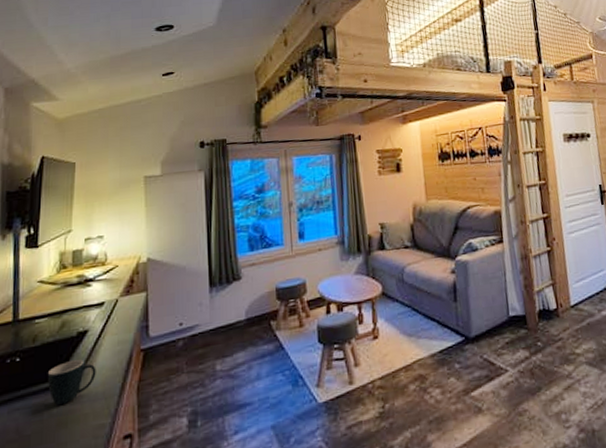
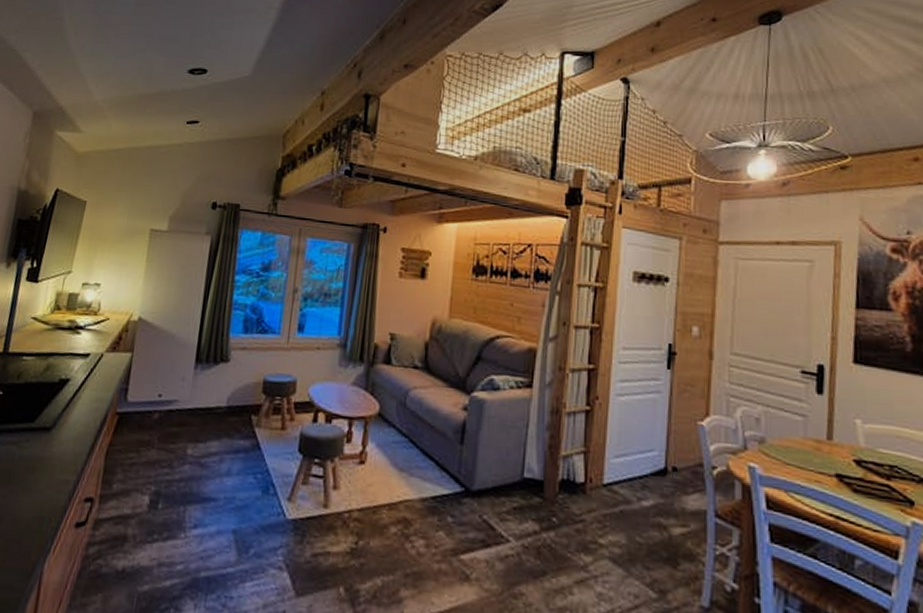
mug: present [47,359,96,406] -> none [23,406,71,451]

